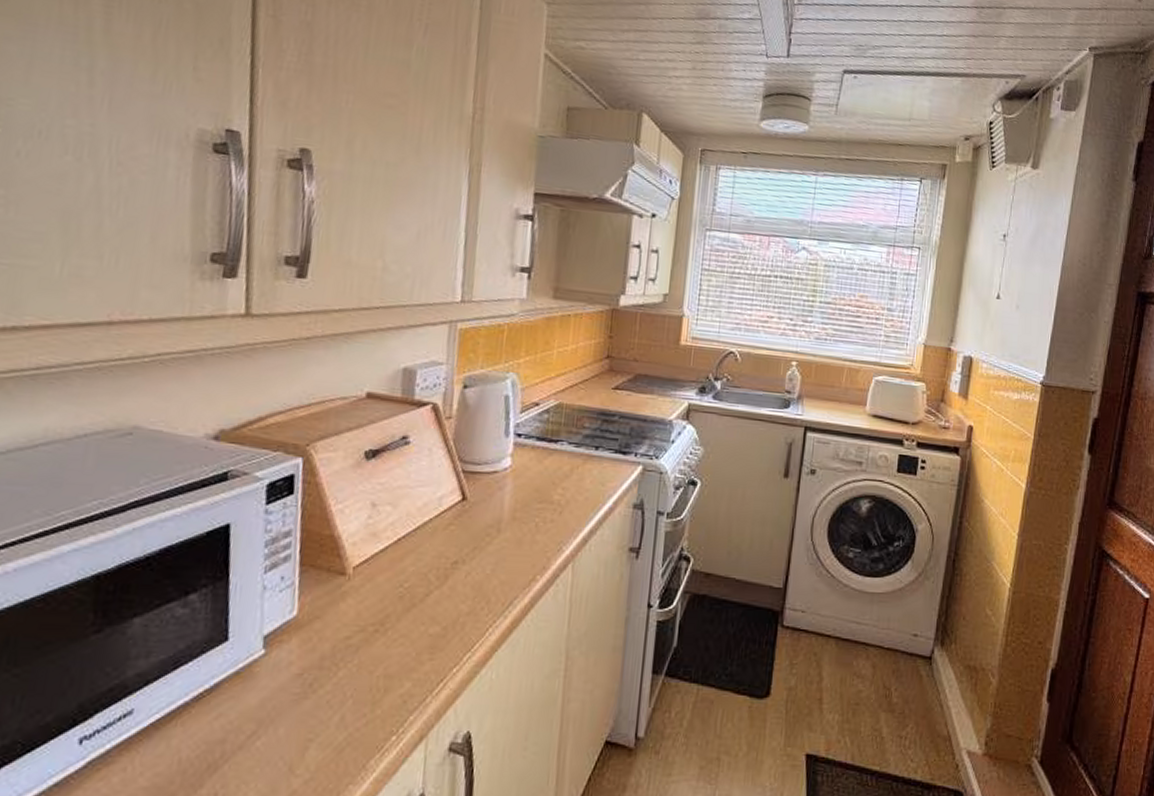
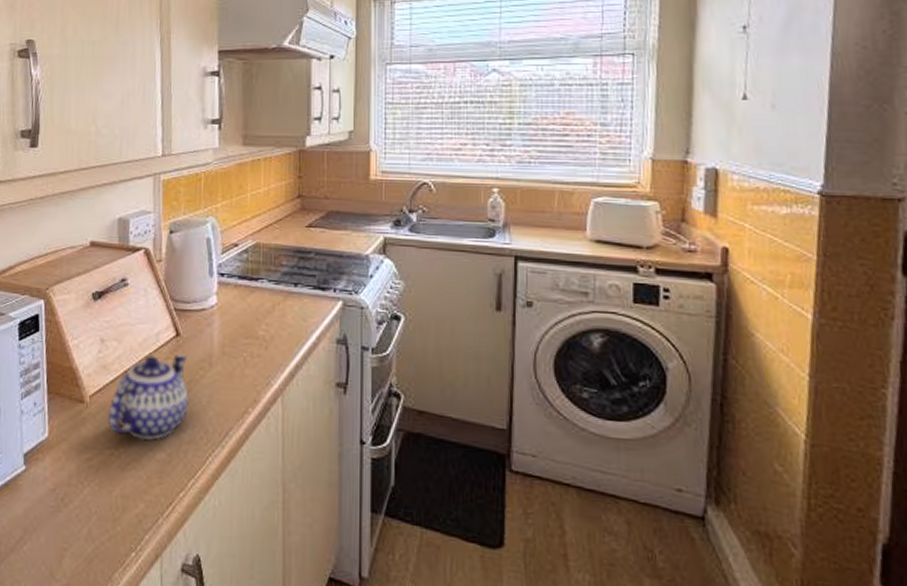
teapot: none [374,519,473,615] -> present [108,353,188,441]

